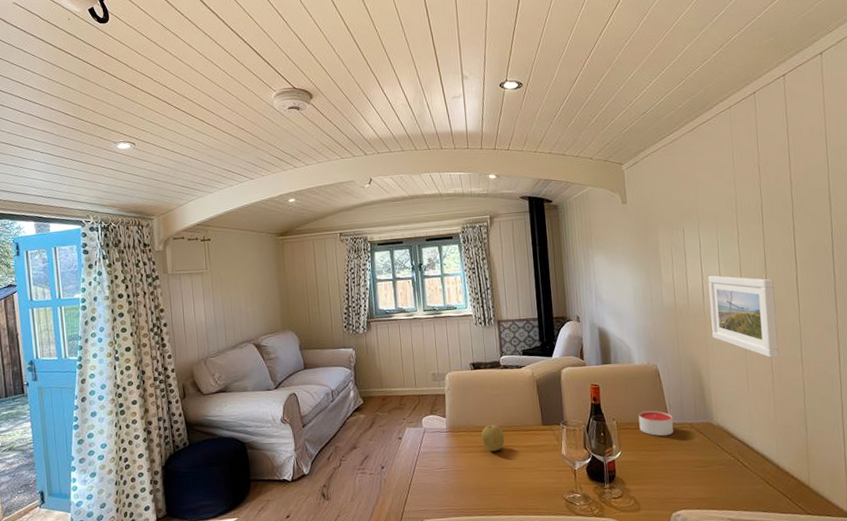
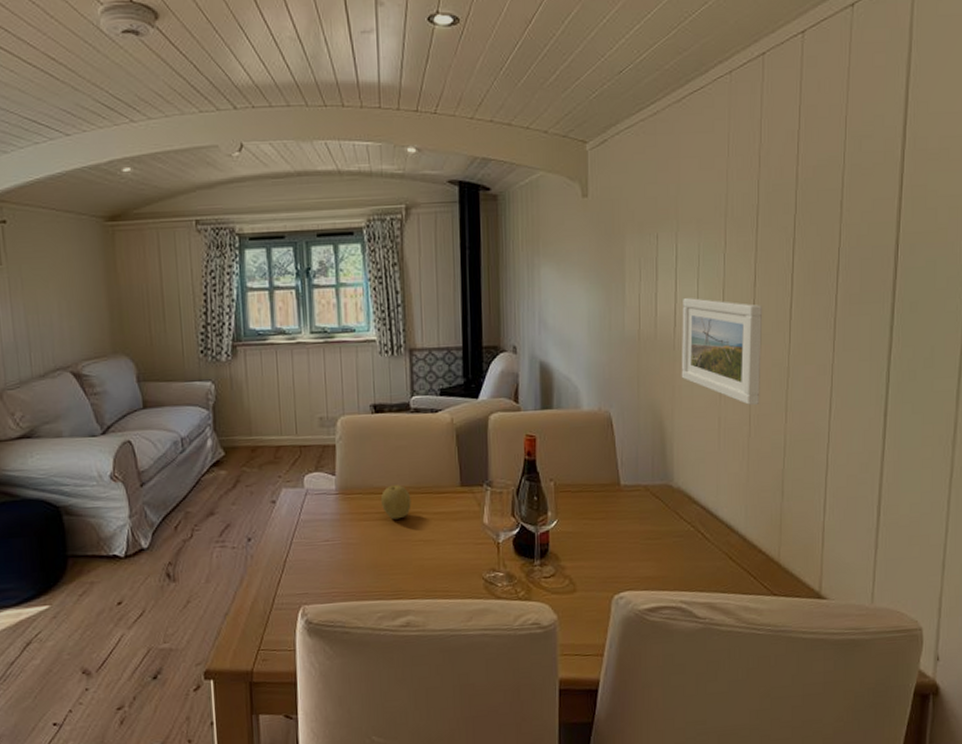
candle: present [638,410,674,436] -> none [582,468,625,502]

